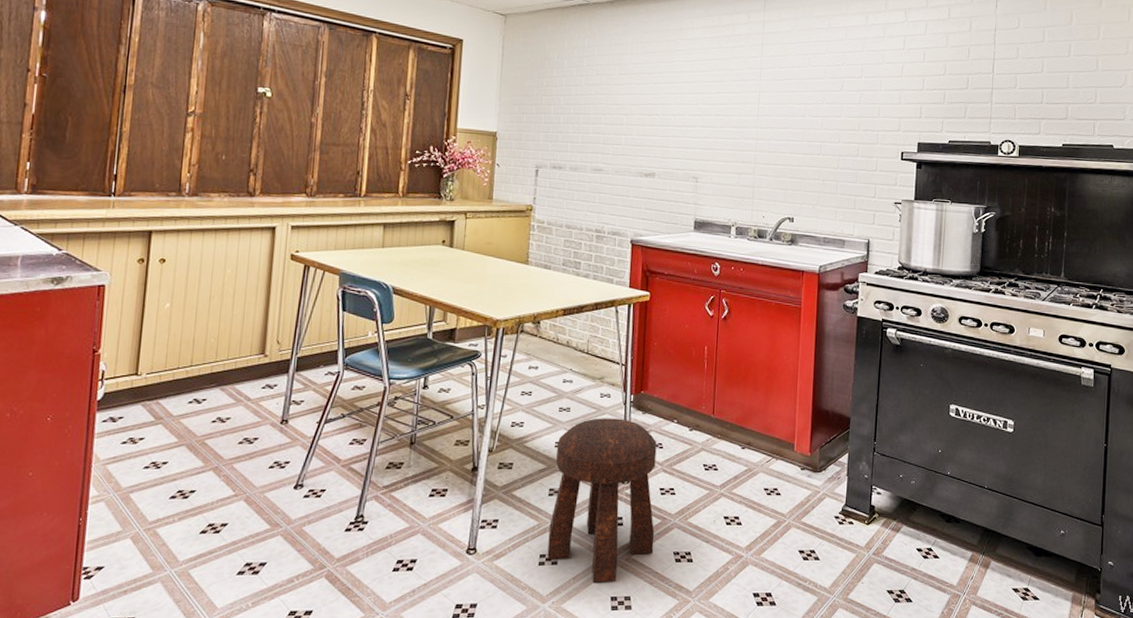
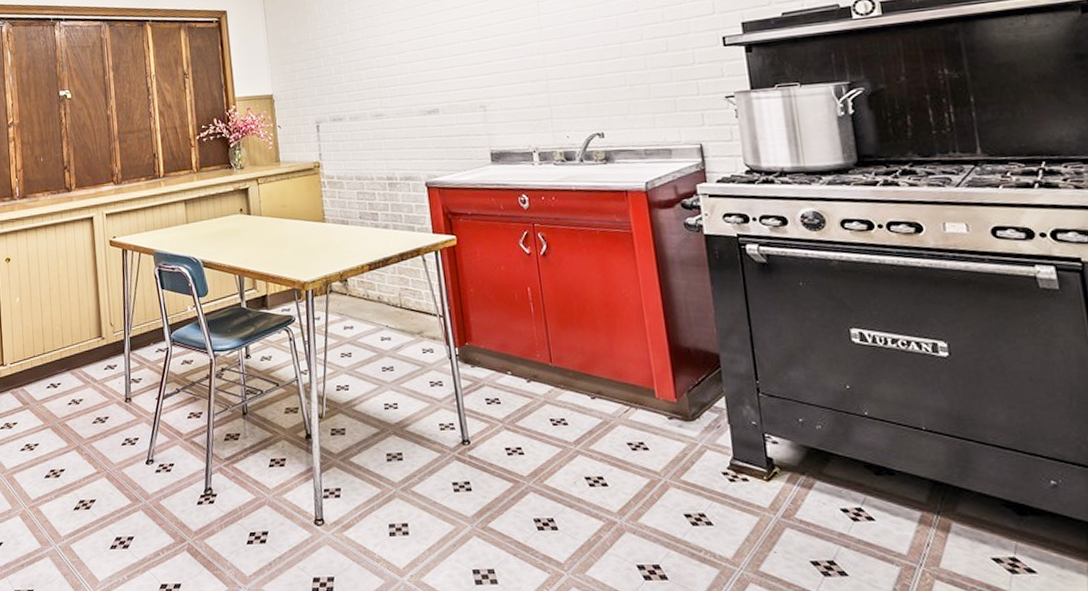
stool: present [547,418,657,582] -> none [386,374,511,554]

